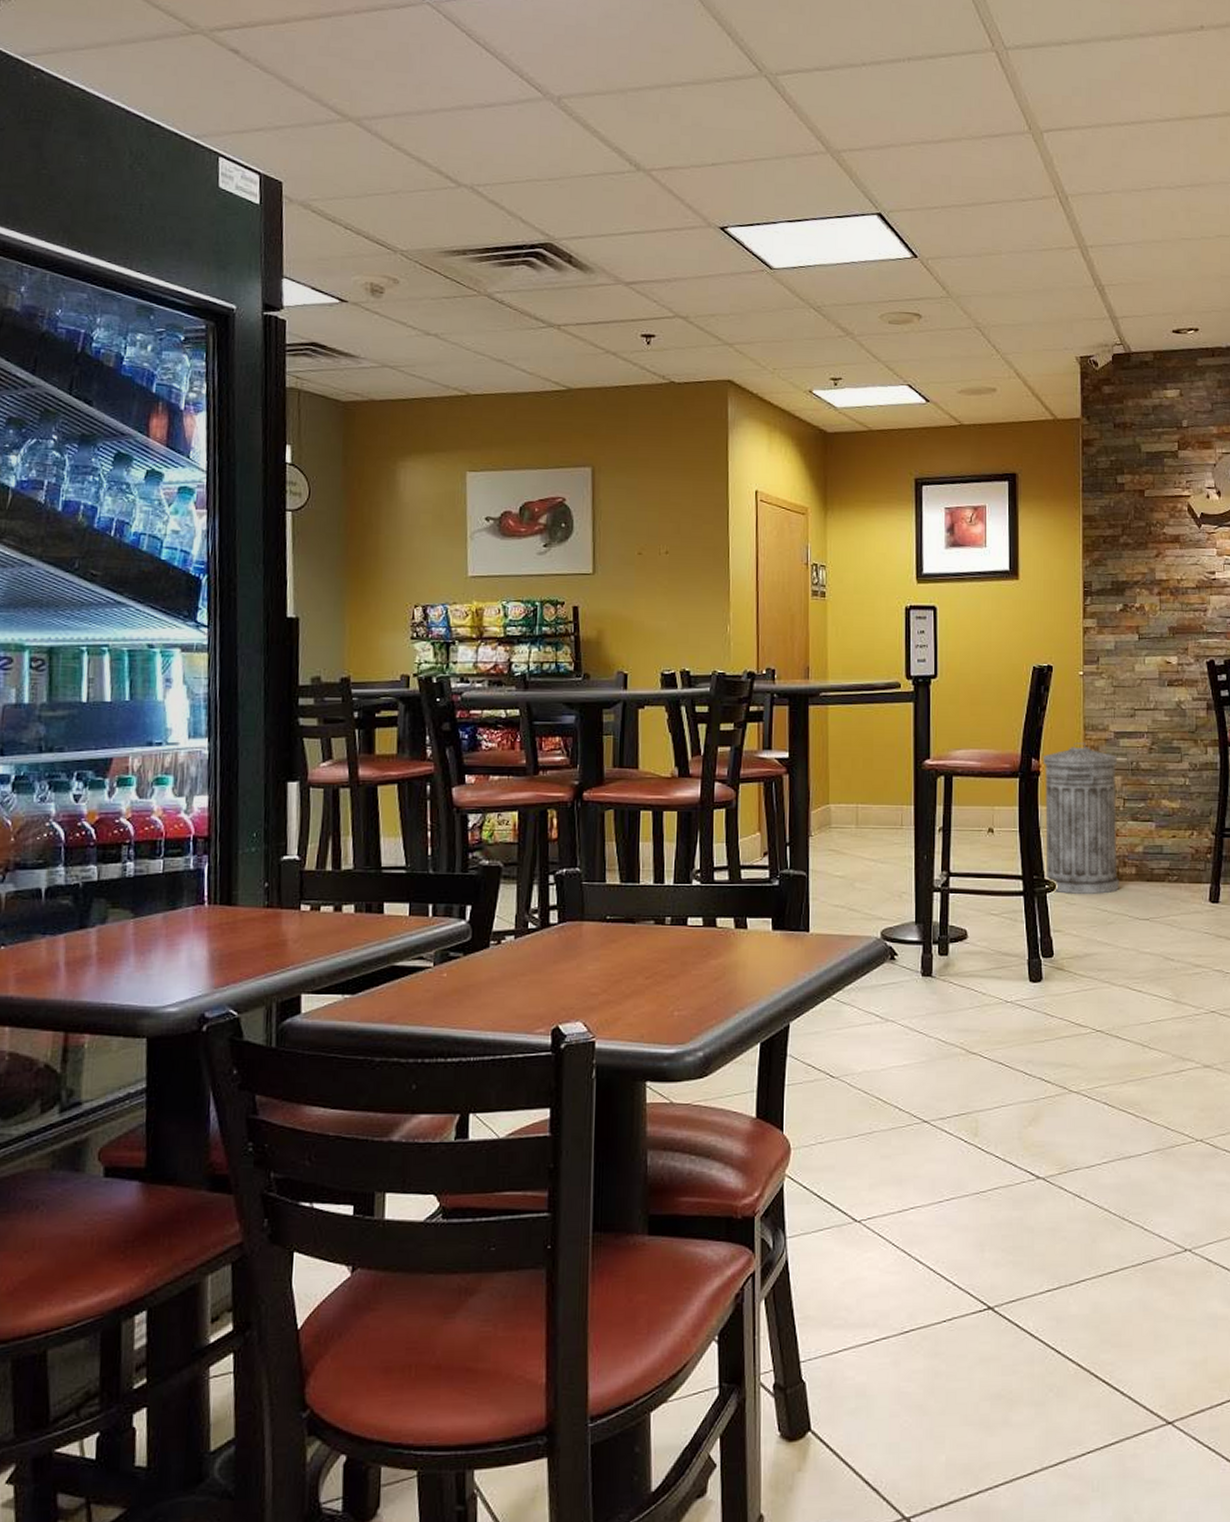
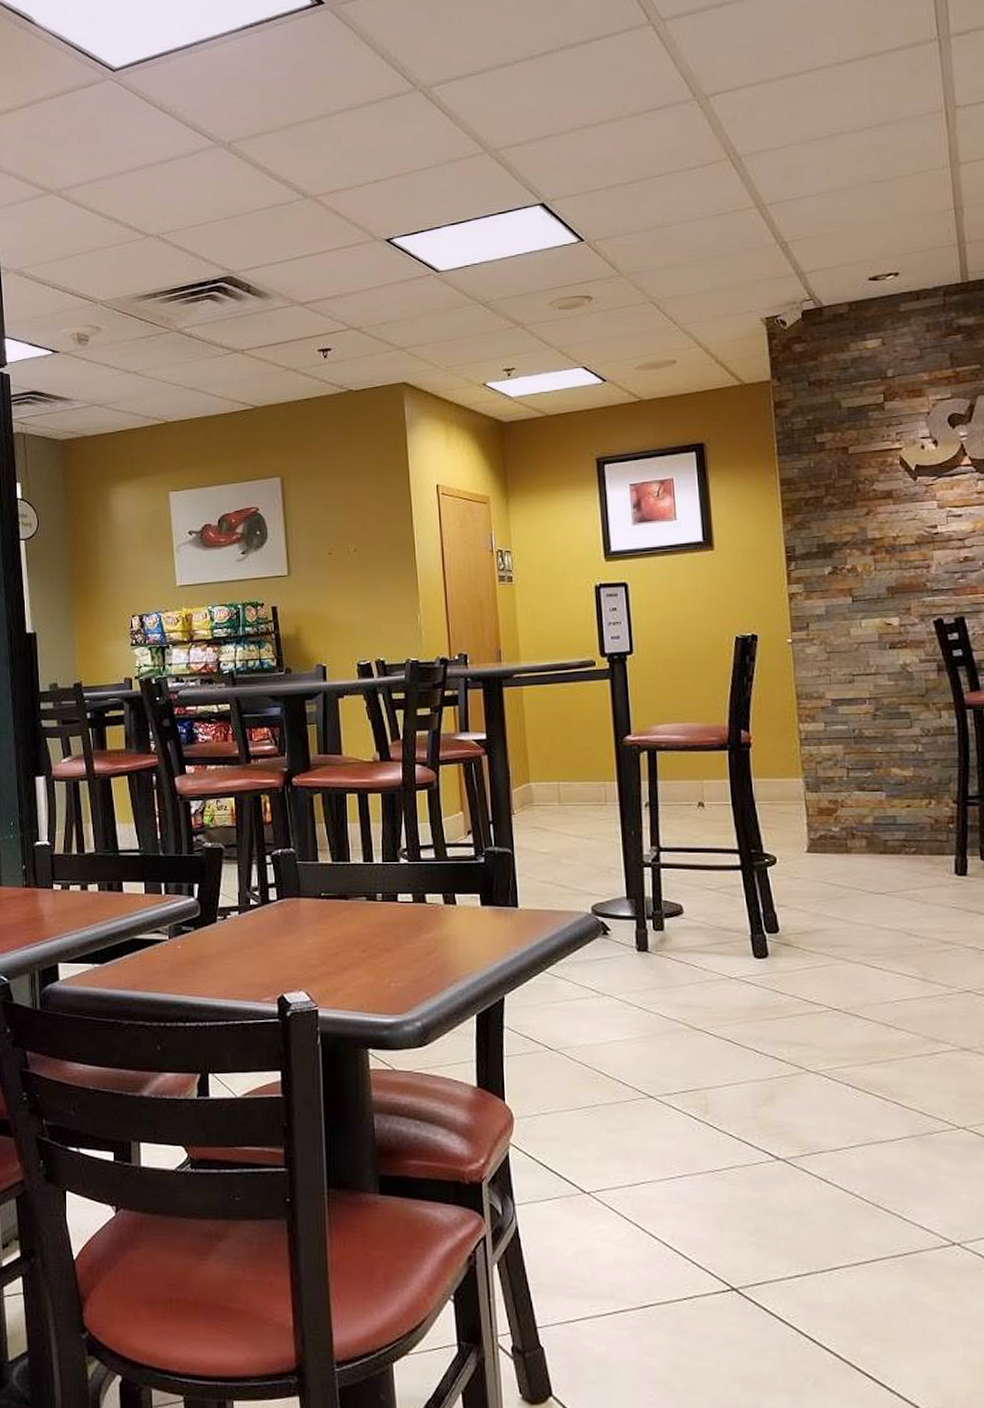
trash can: present [1042,743,1119,894] -> none [752,712,849,868]

